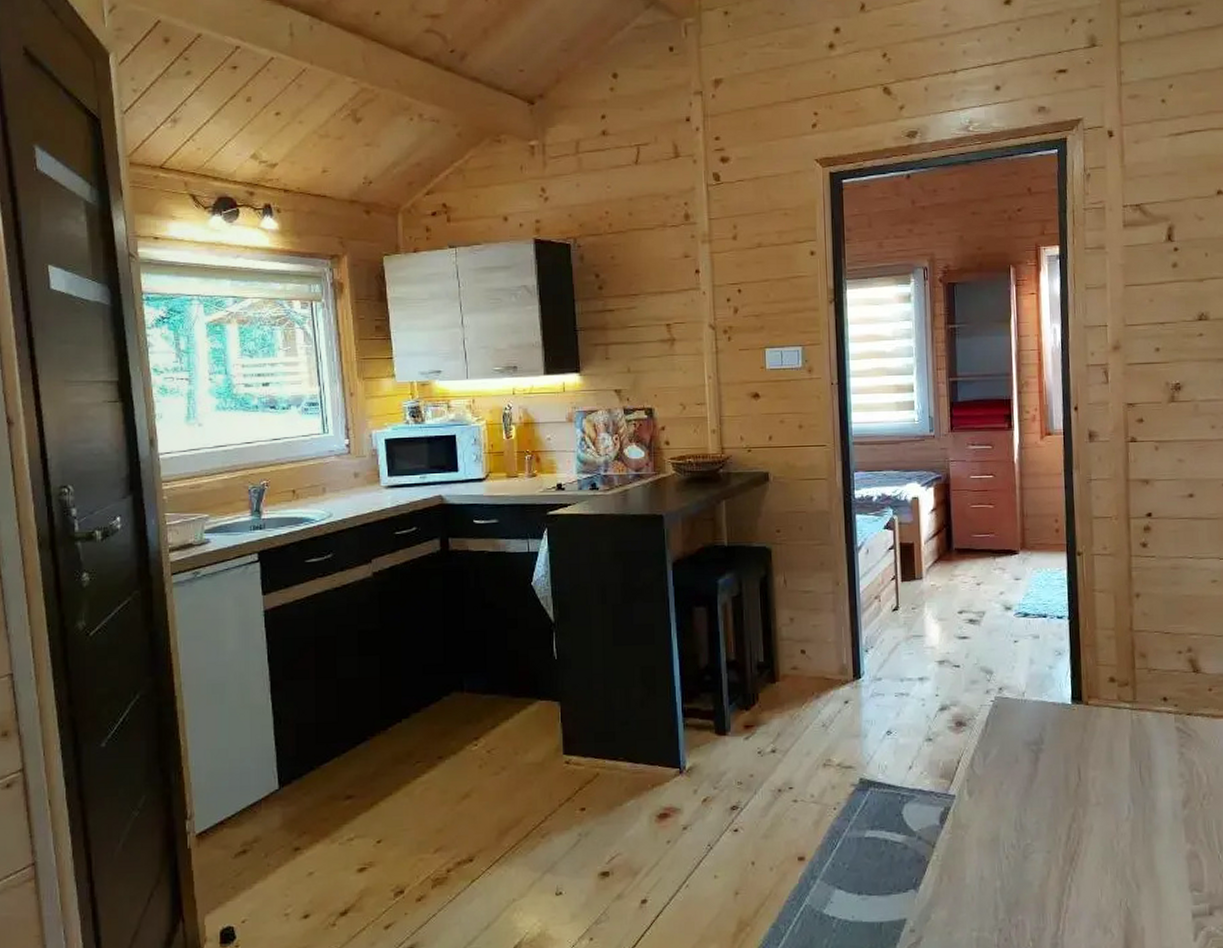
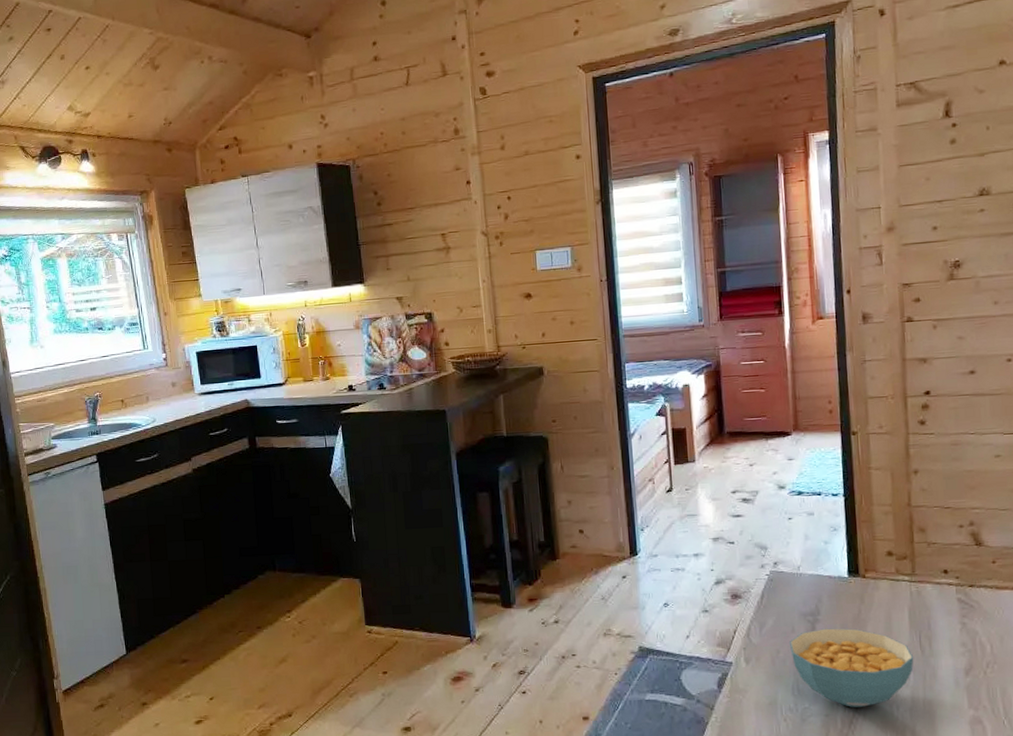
cereal bowl: none [1012,758,1134,843] -> present [788,628,914,707]

